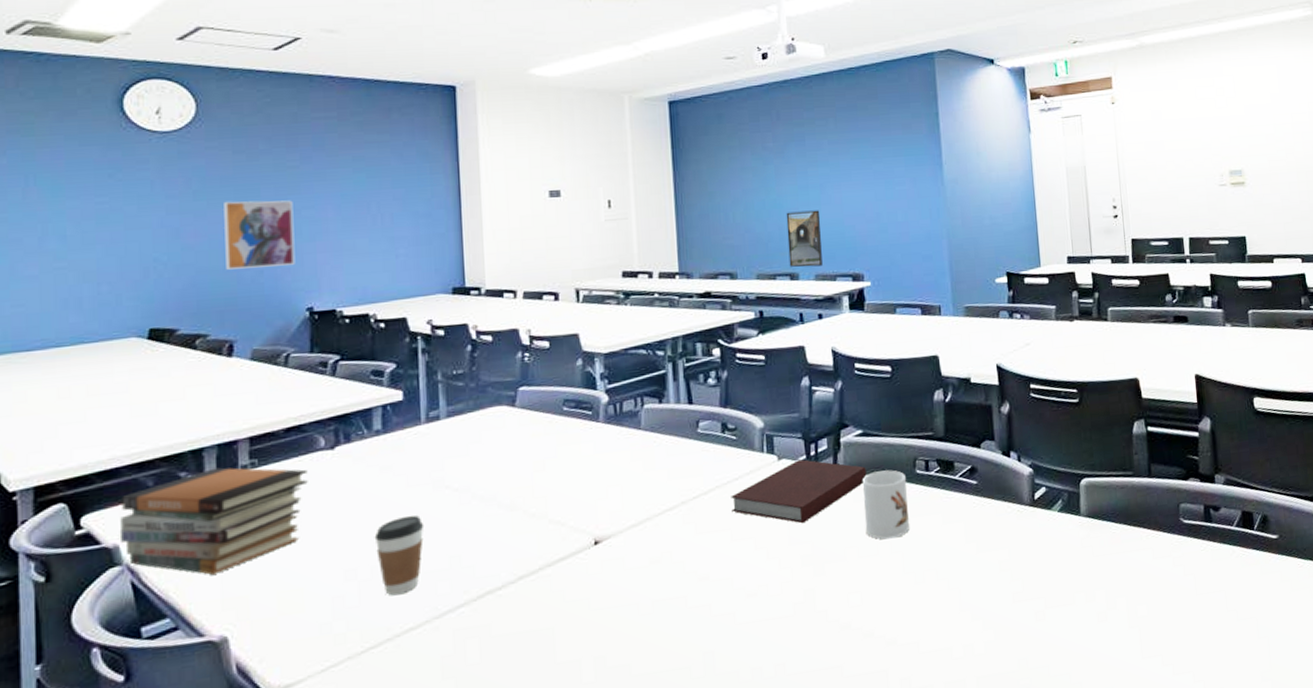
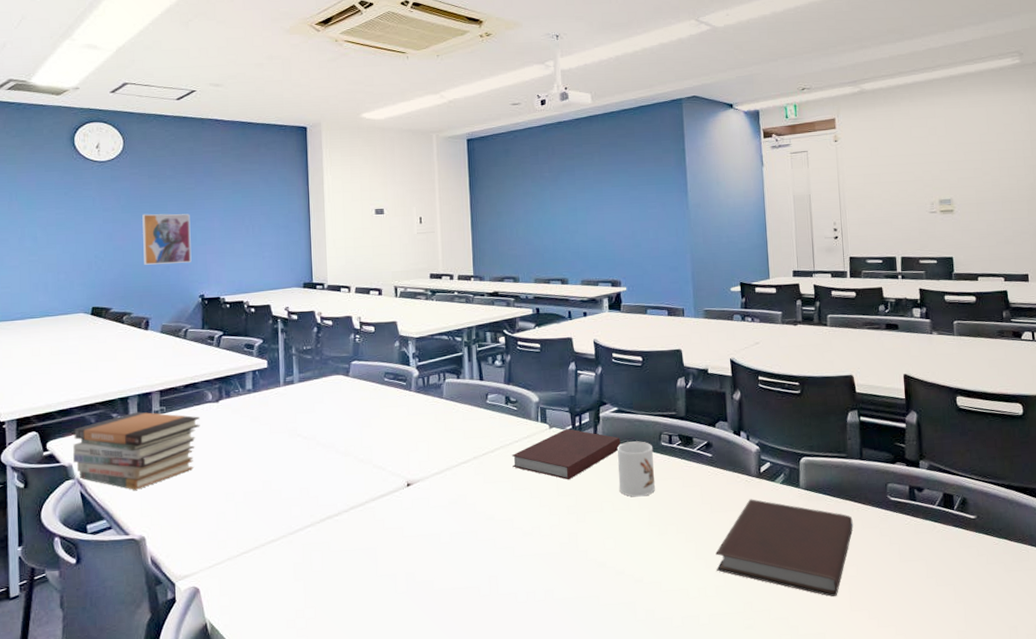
coffee cup: present [374,515,425,596] -> none [246,455,282,515]
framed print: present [786,210,823,268] -> none [558,228,587,274]
notebook: none [983,532,1143,643] -> present [716,499,853,597]

